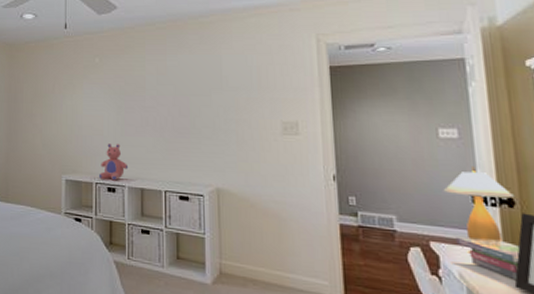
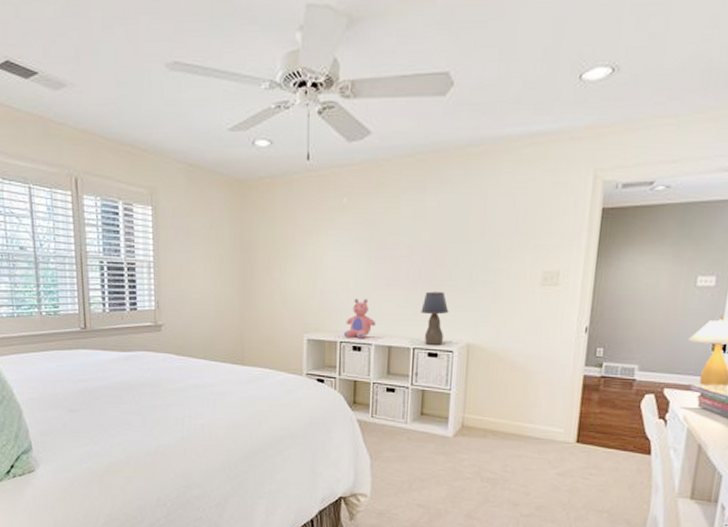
table lamp: none [170,138,196,189] -> present [421,291,449,345]

